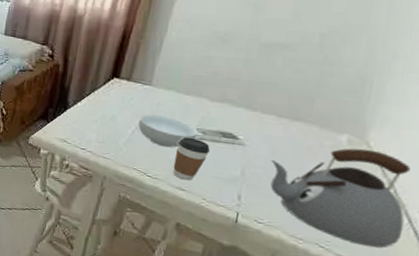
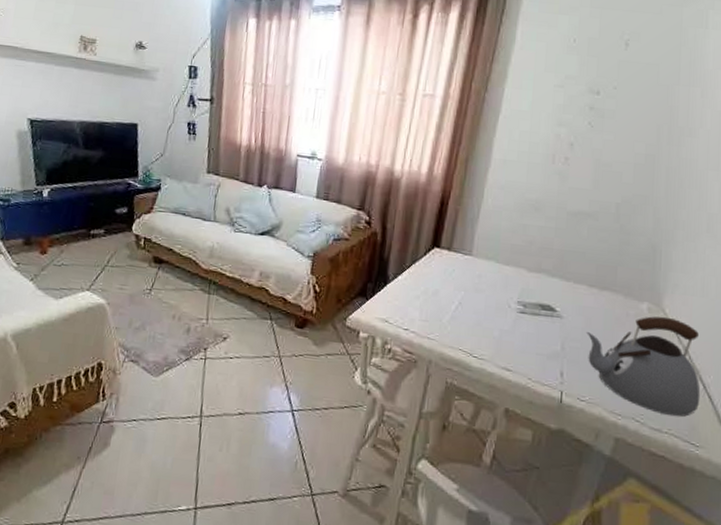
cereal bowl: present [138,114,198,148] -> none [462,287,519,324]
coffee cup: present [172,137,210,181] -> none [497,311,531,360]

